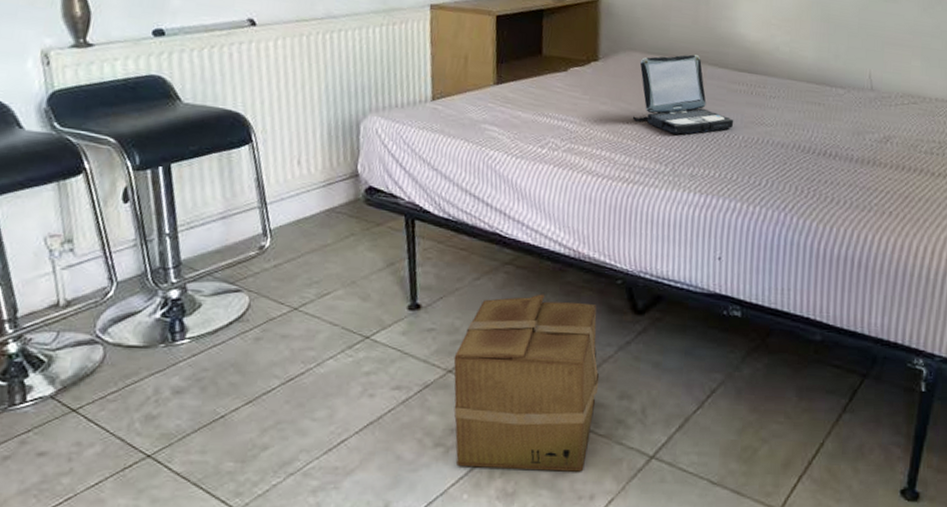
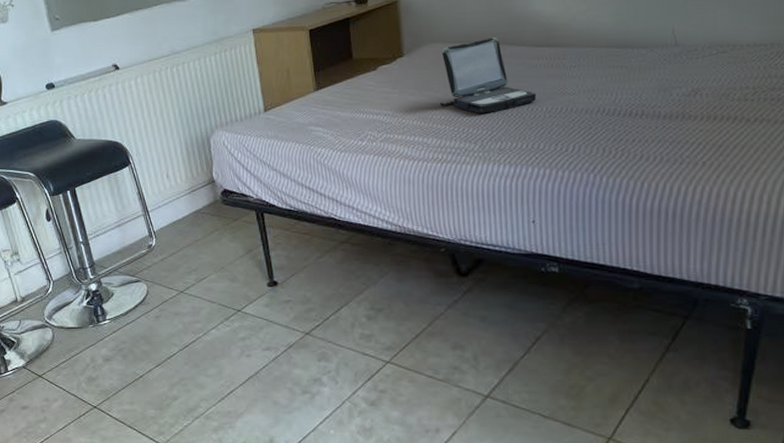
cardboard box: present [453,294,600,472] -> none [309,265,434,410]

